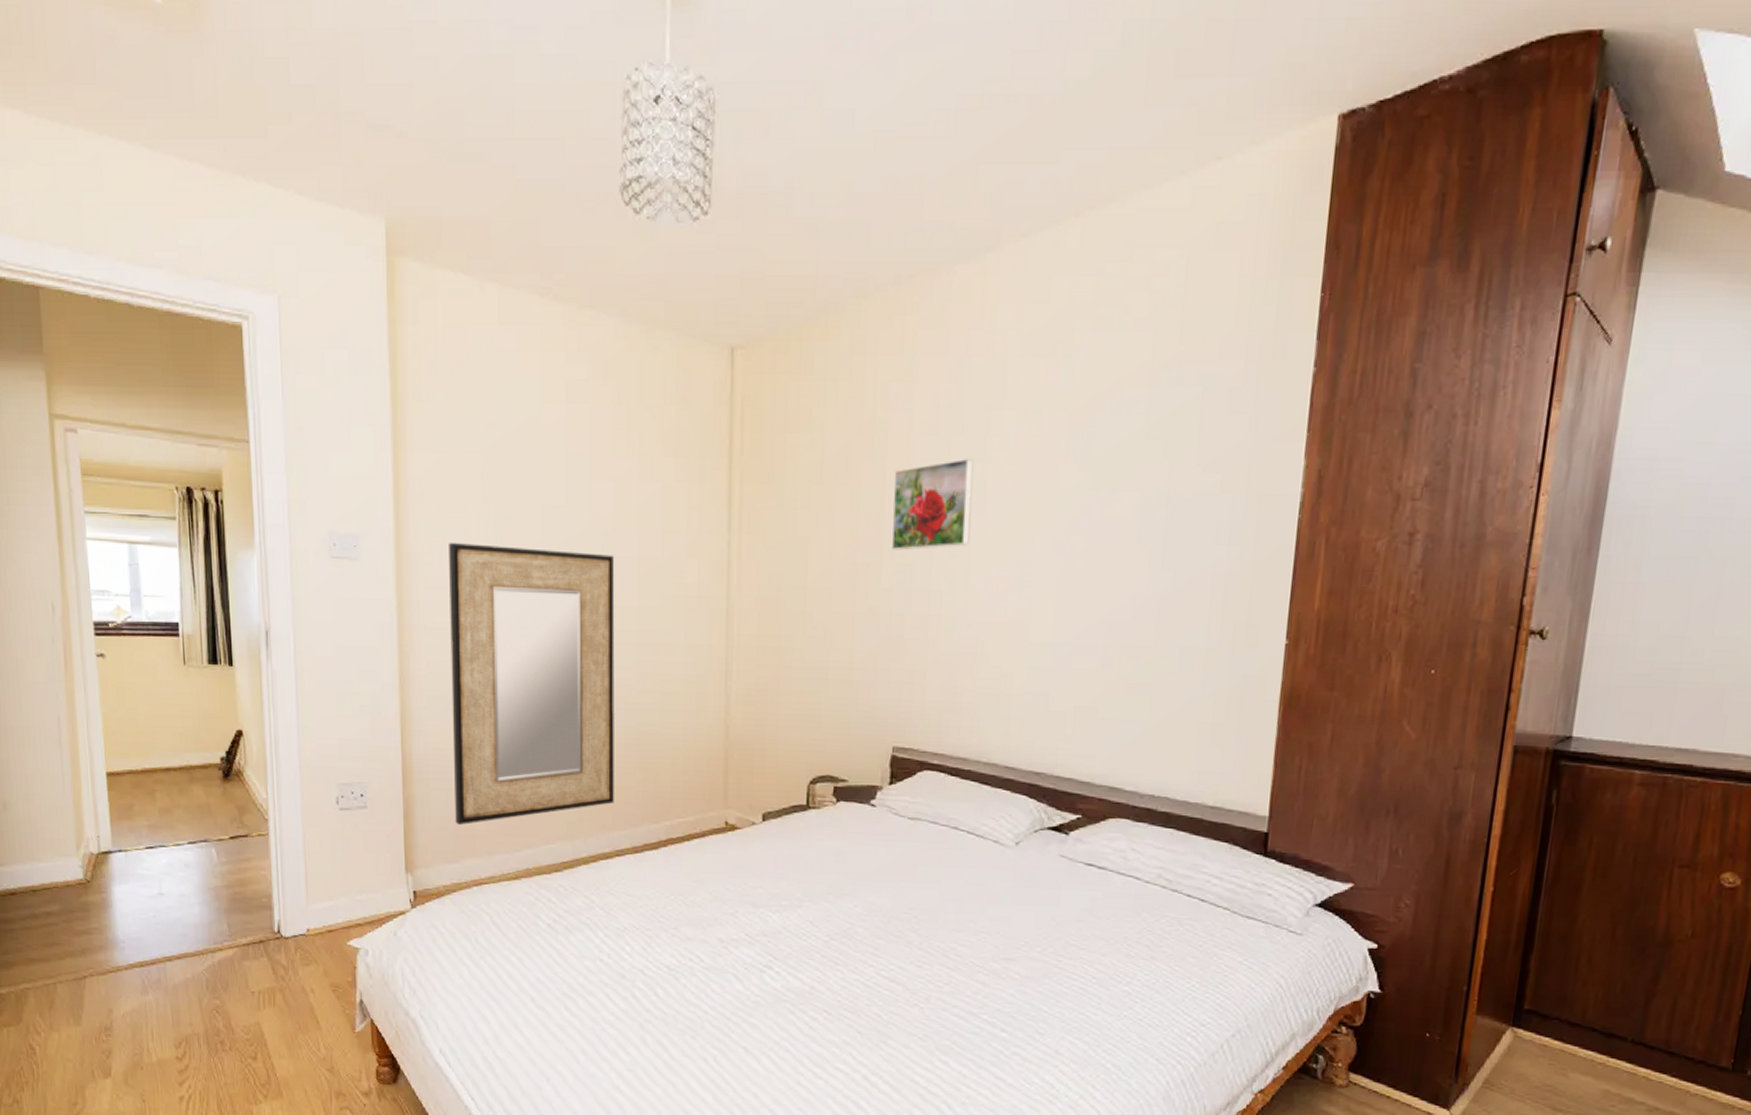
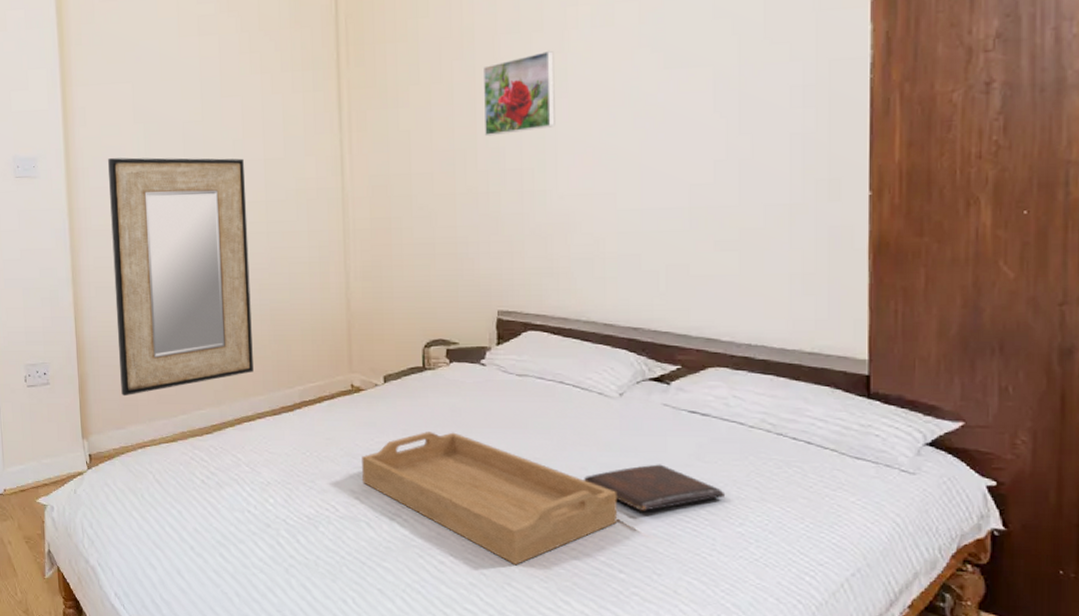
serving tray: none [732,877,1006,1023] -> present [362,432,618,566]
book: none [972,918,1116,968] -> present [584,464,726,511]

